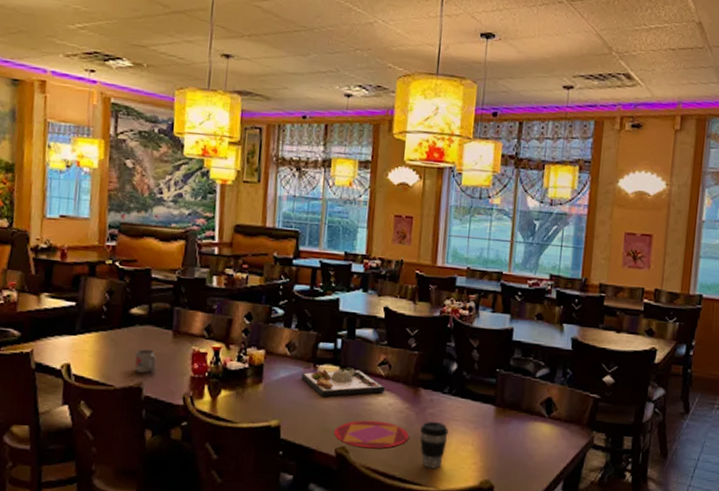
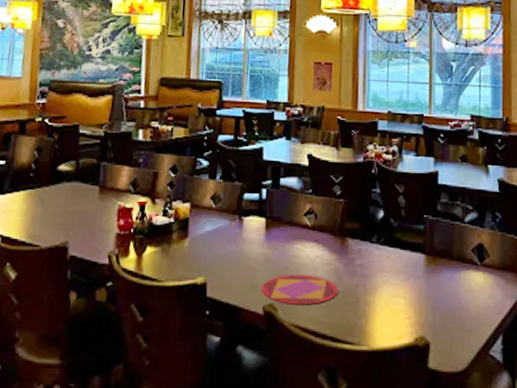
mug: present [134,349,157,373] -> none [61,206,84,231]
dinner plate: present [301,366,385,397] -> none [227,217,312,251]
coffee cup: present [420,422,449,469] -> none [349,274,379,325]

